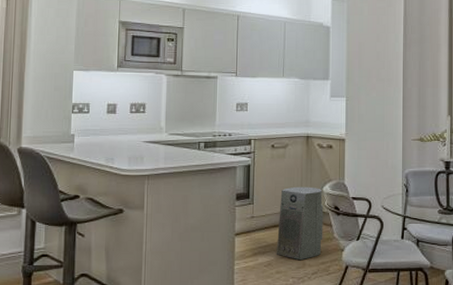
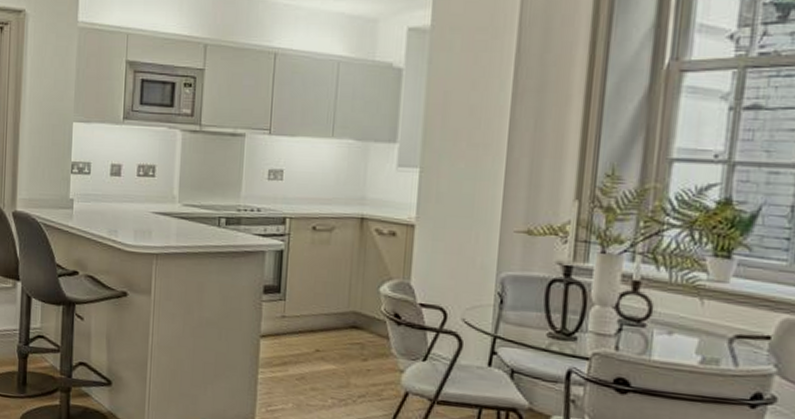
air purifier: present [276,186,324,261] -> none [311,282,379,378]

